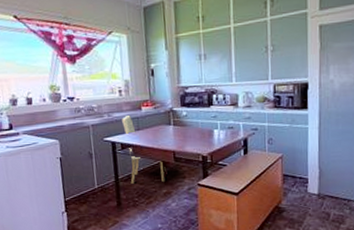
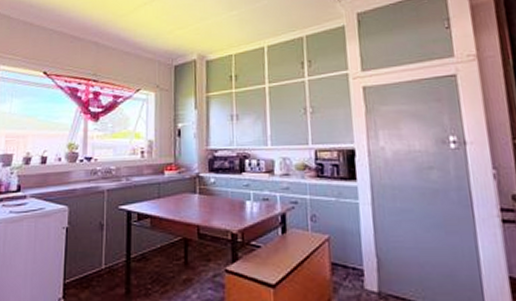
dining chair: present [122,114,166,184] -> none [141,179,187,265]

